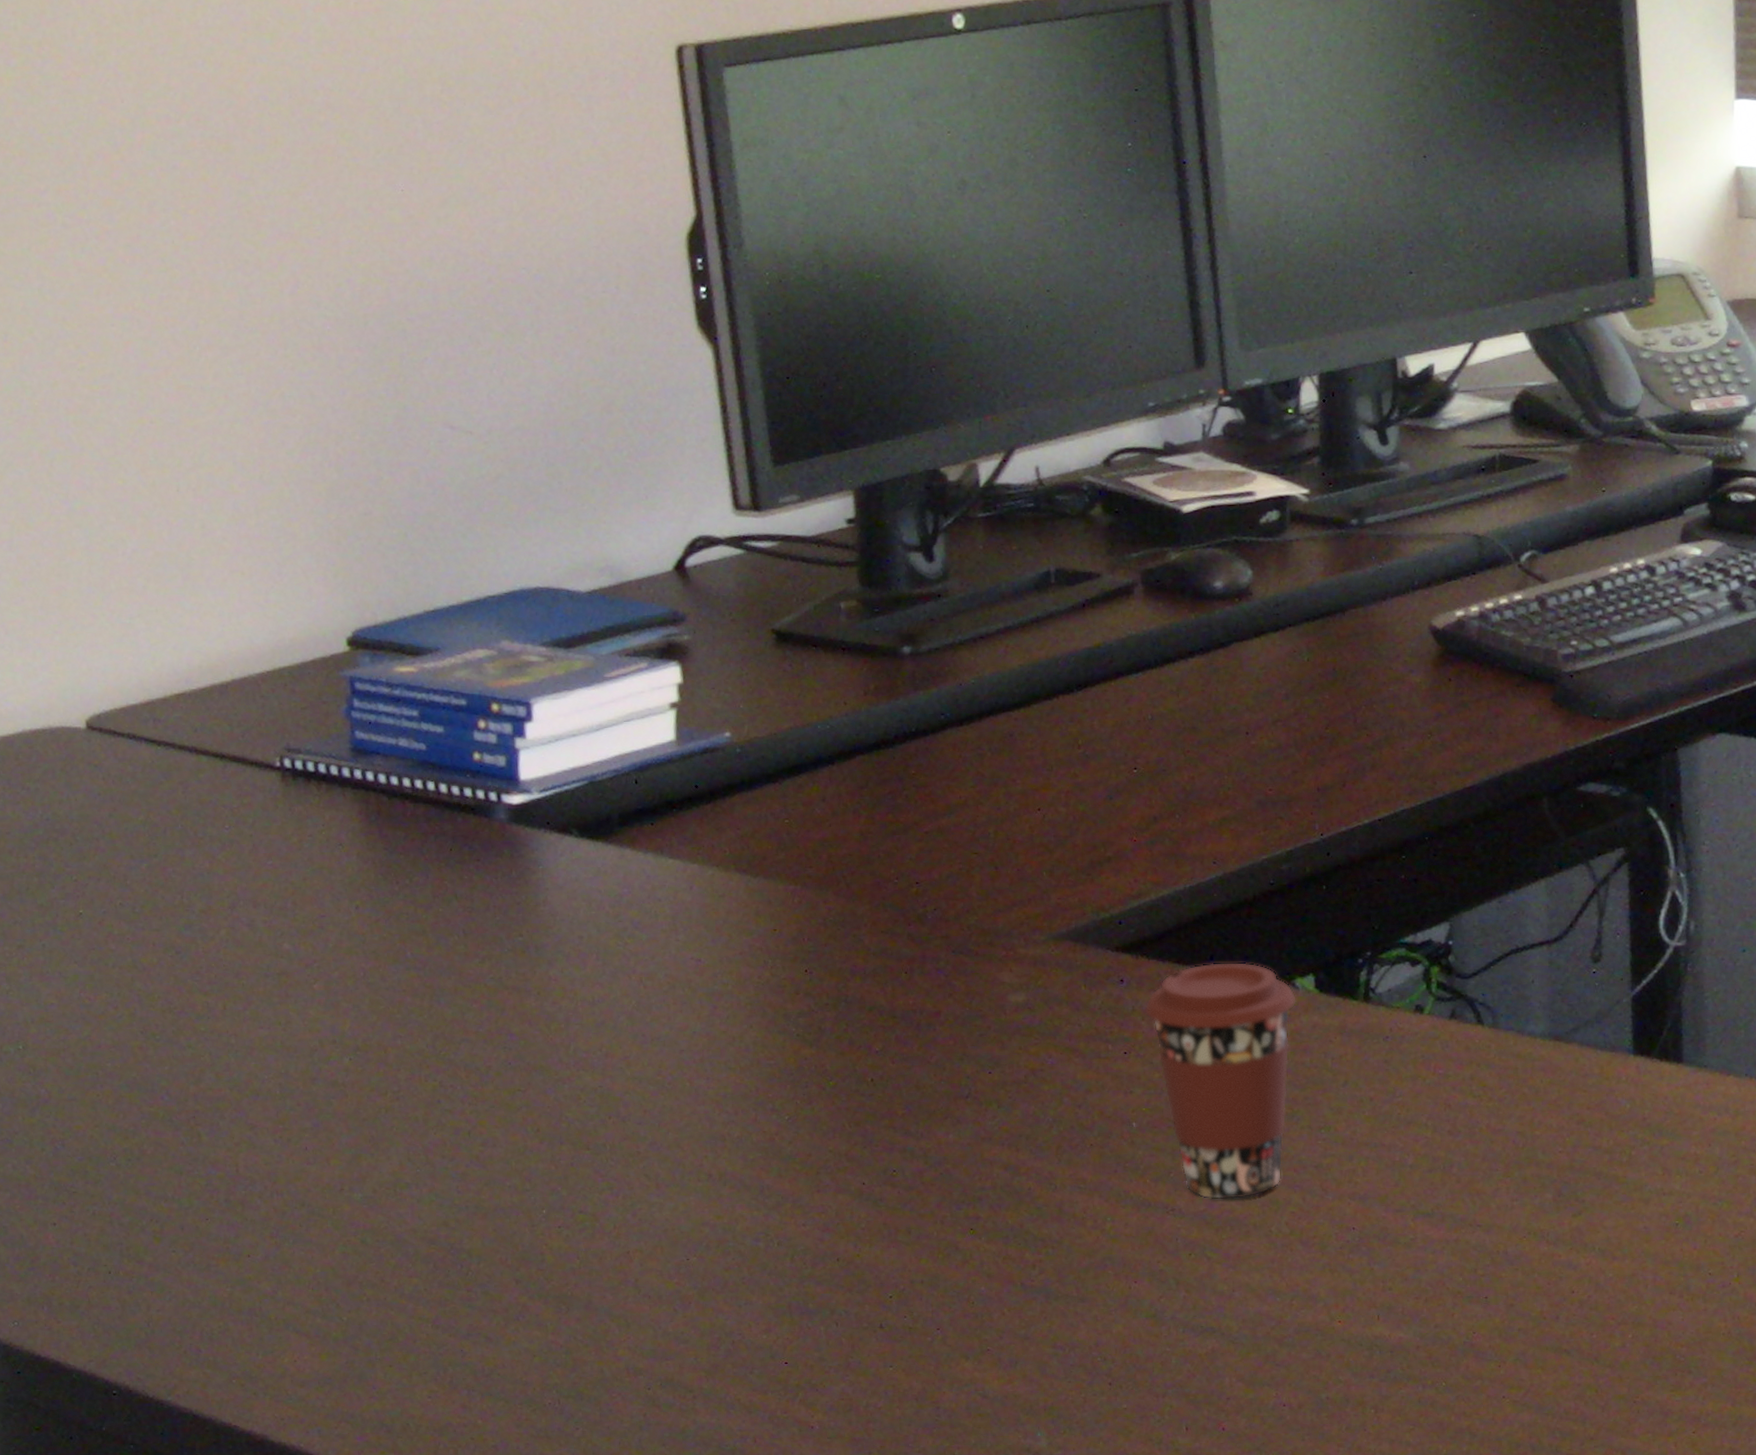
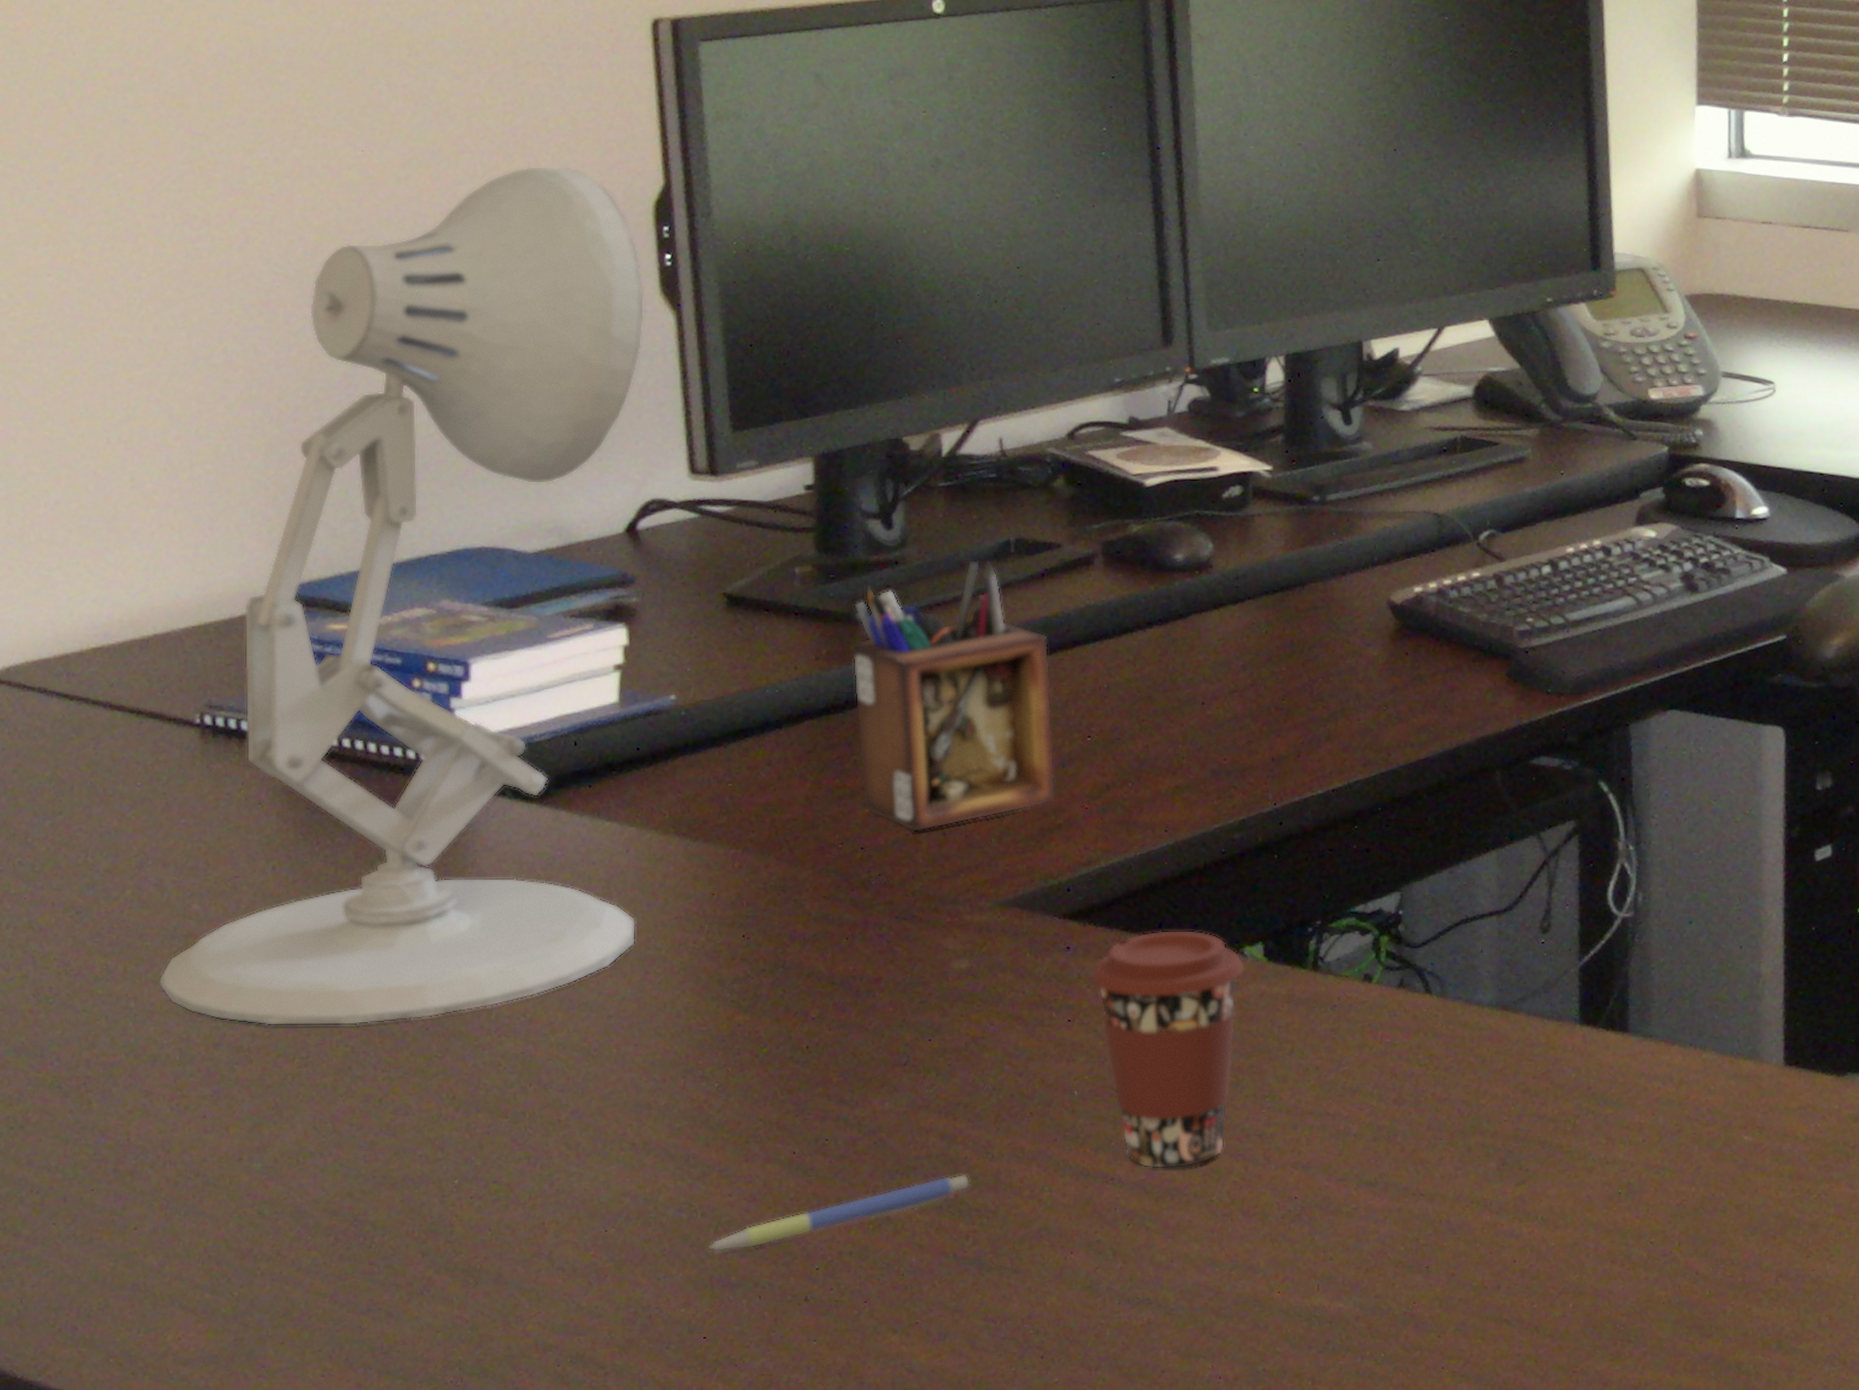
desk lamp: none [256,199,704,1062] -> present [158,165,645,1026]
pen: none [786,1204,1035,1280] -> present [708,1174,970,1252]
desk organizer: none [898,591,1104,867] -> present [851,559,1055,833]

